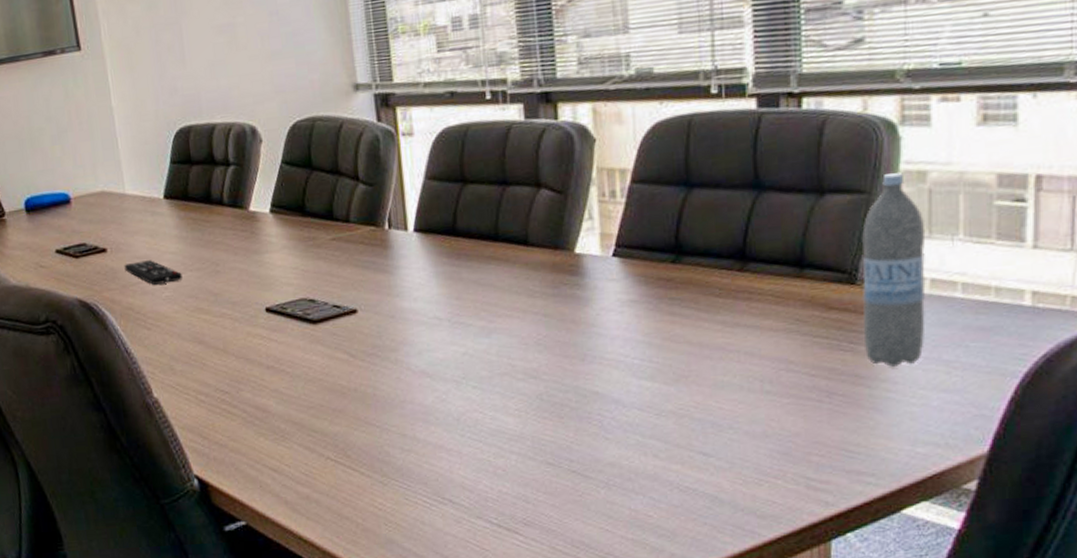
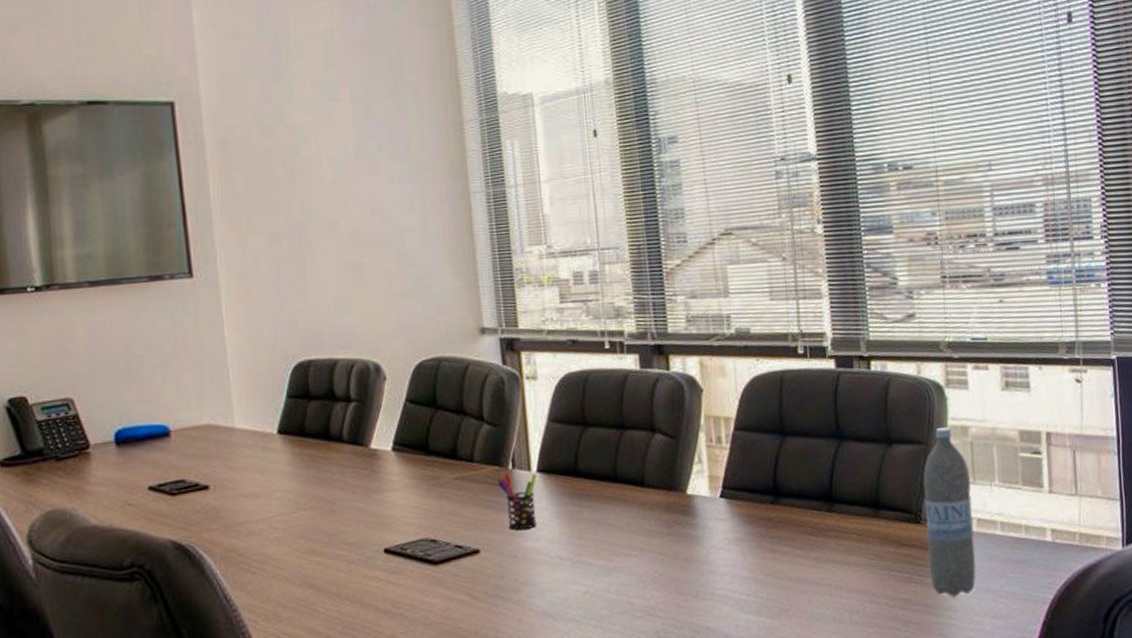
remote control: present [124,260,183,285] -> none [228,498,294,525]
pen holder: none [373,233,414,291] -> present [497,473,537,530]

